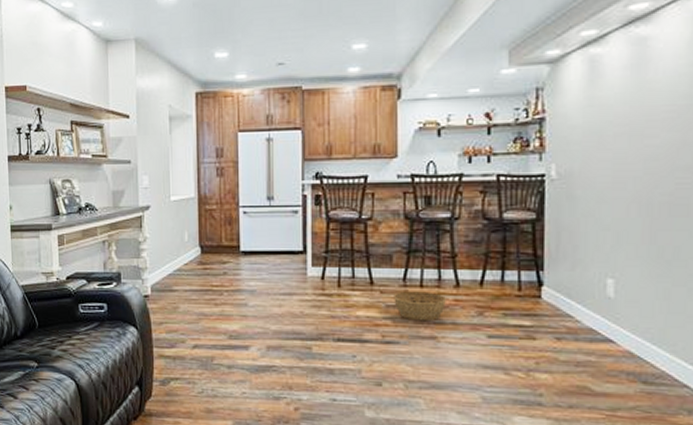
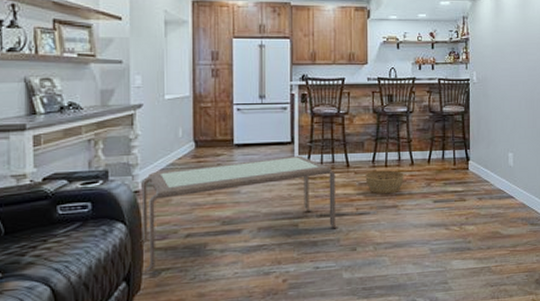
coffee table: none [150,267,360,380] -> present [140,155,338,273]

